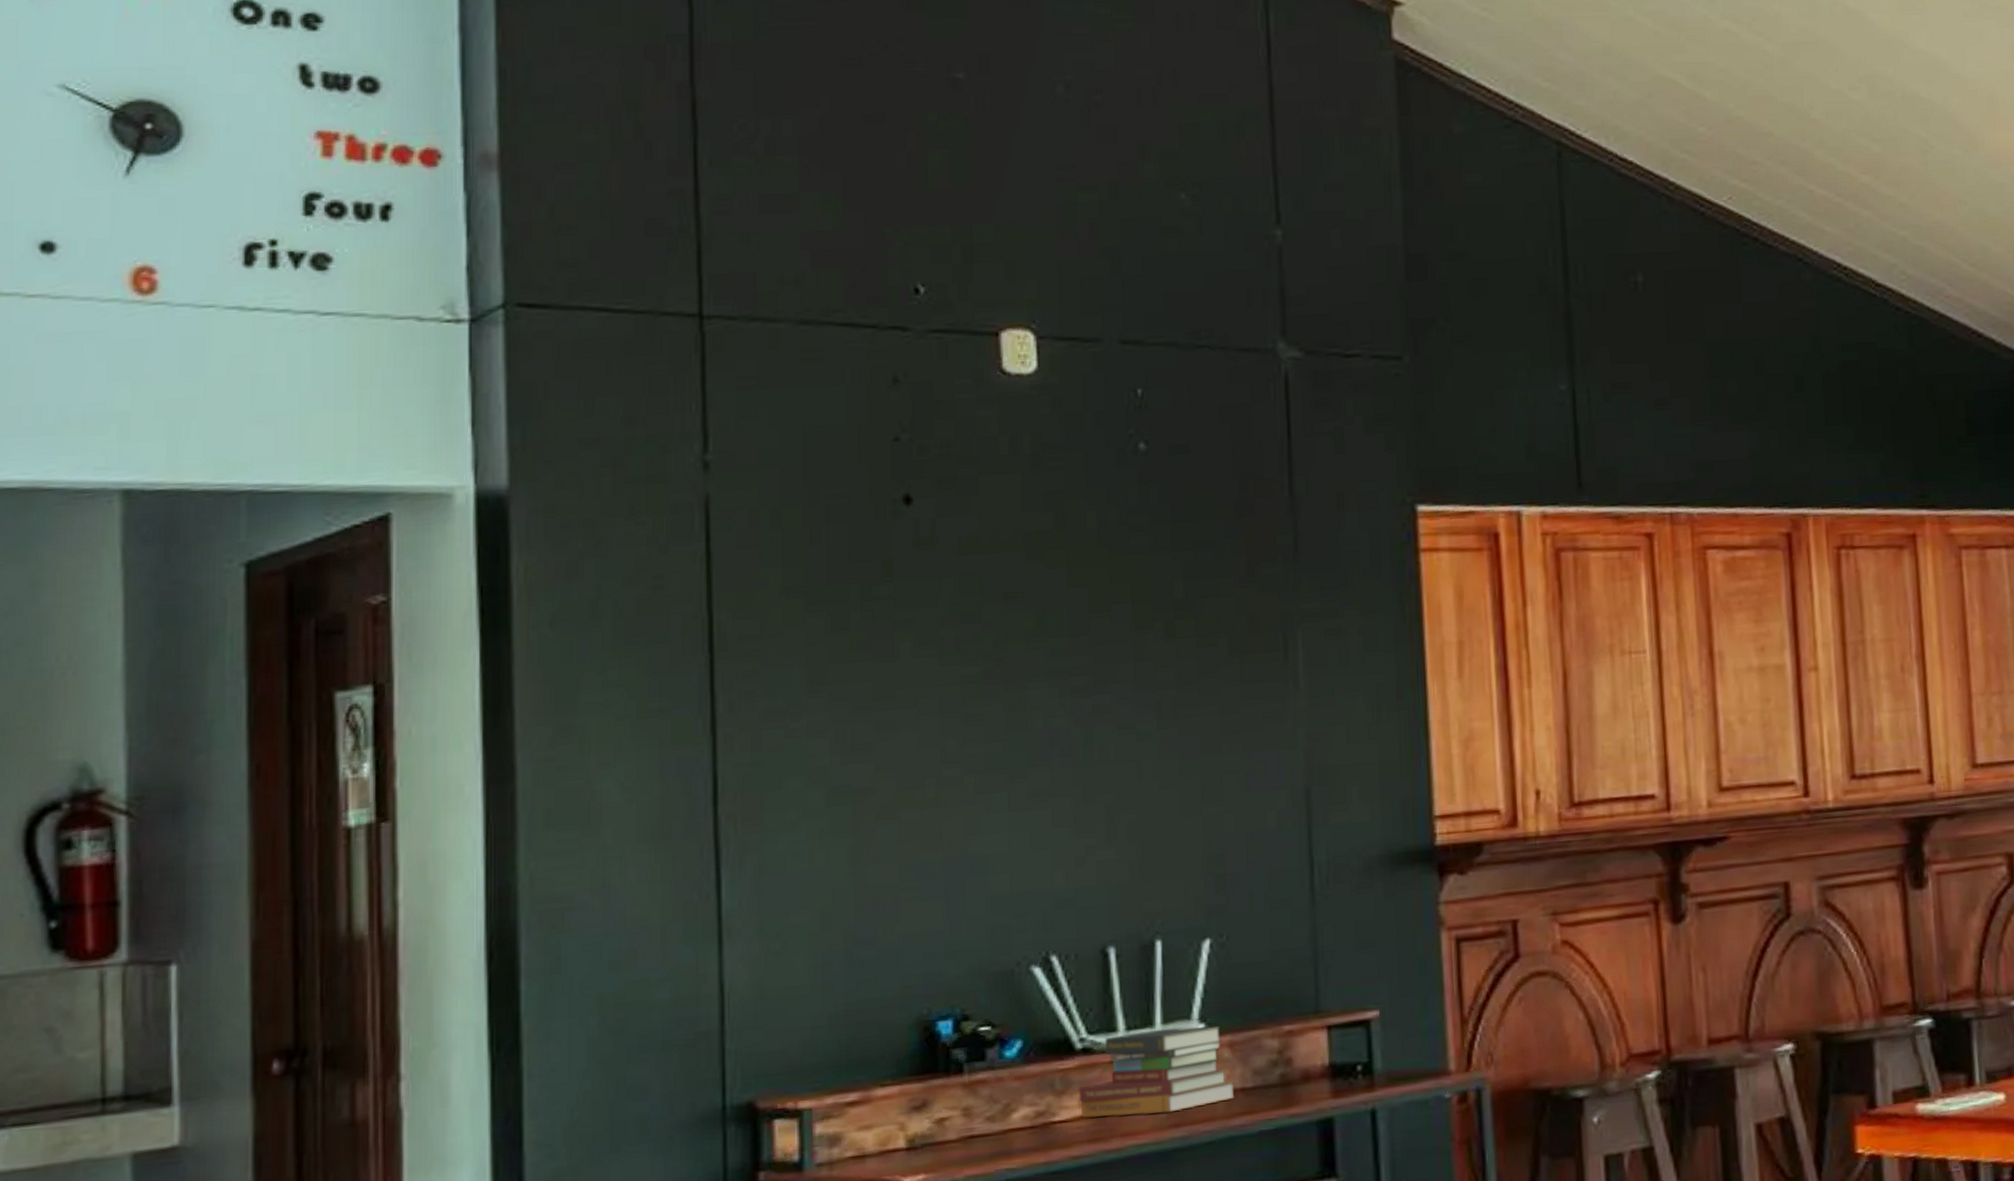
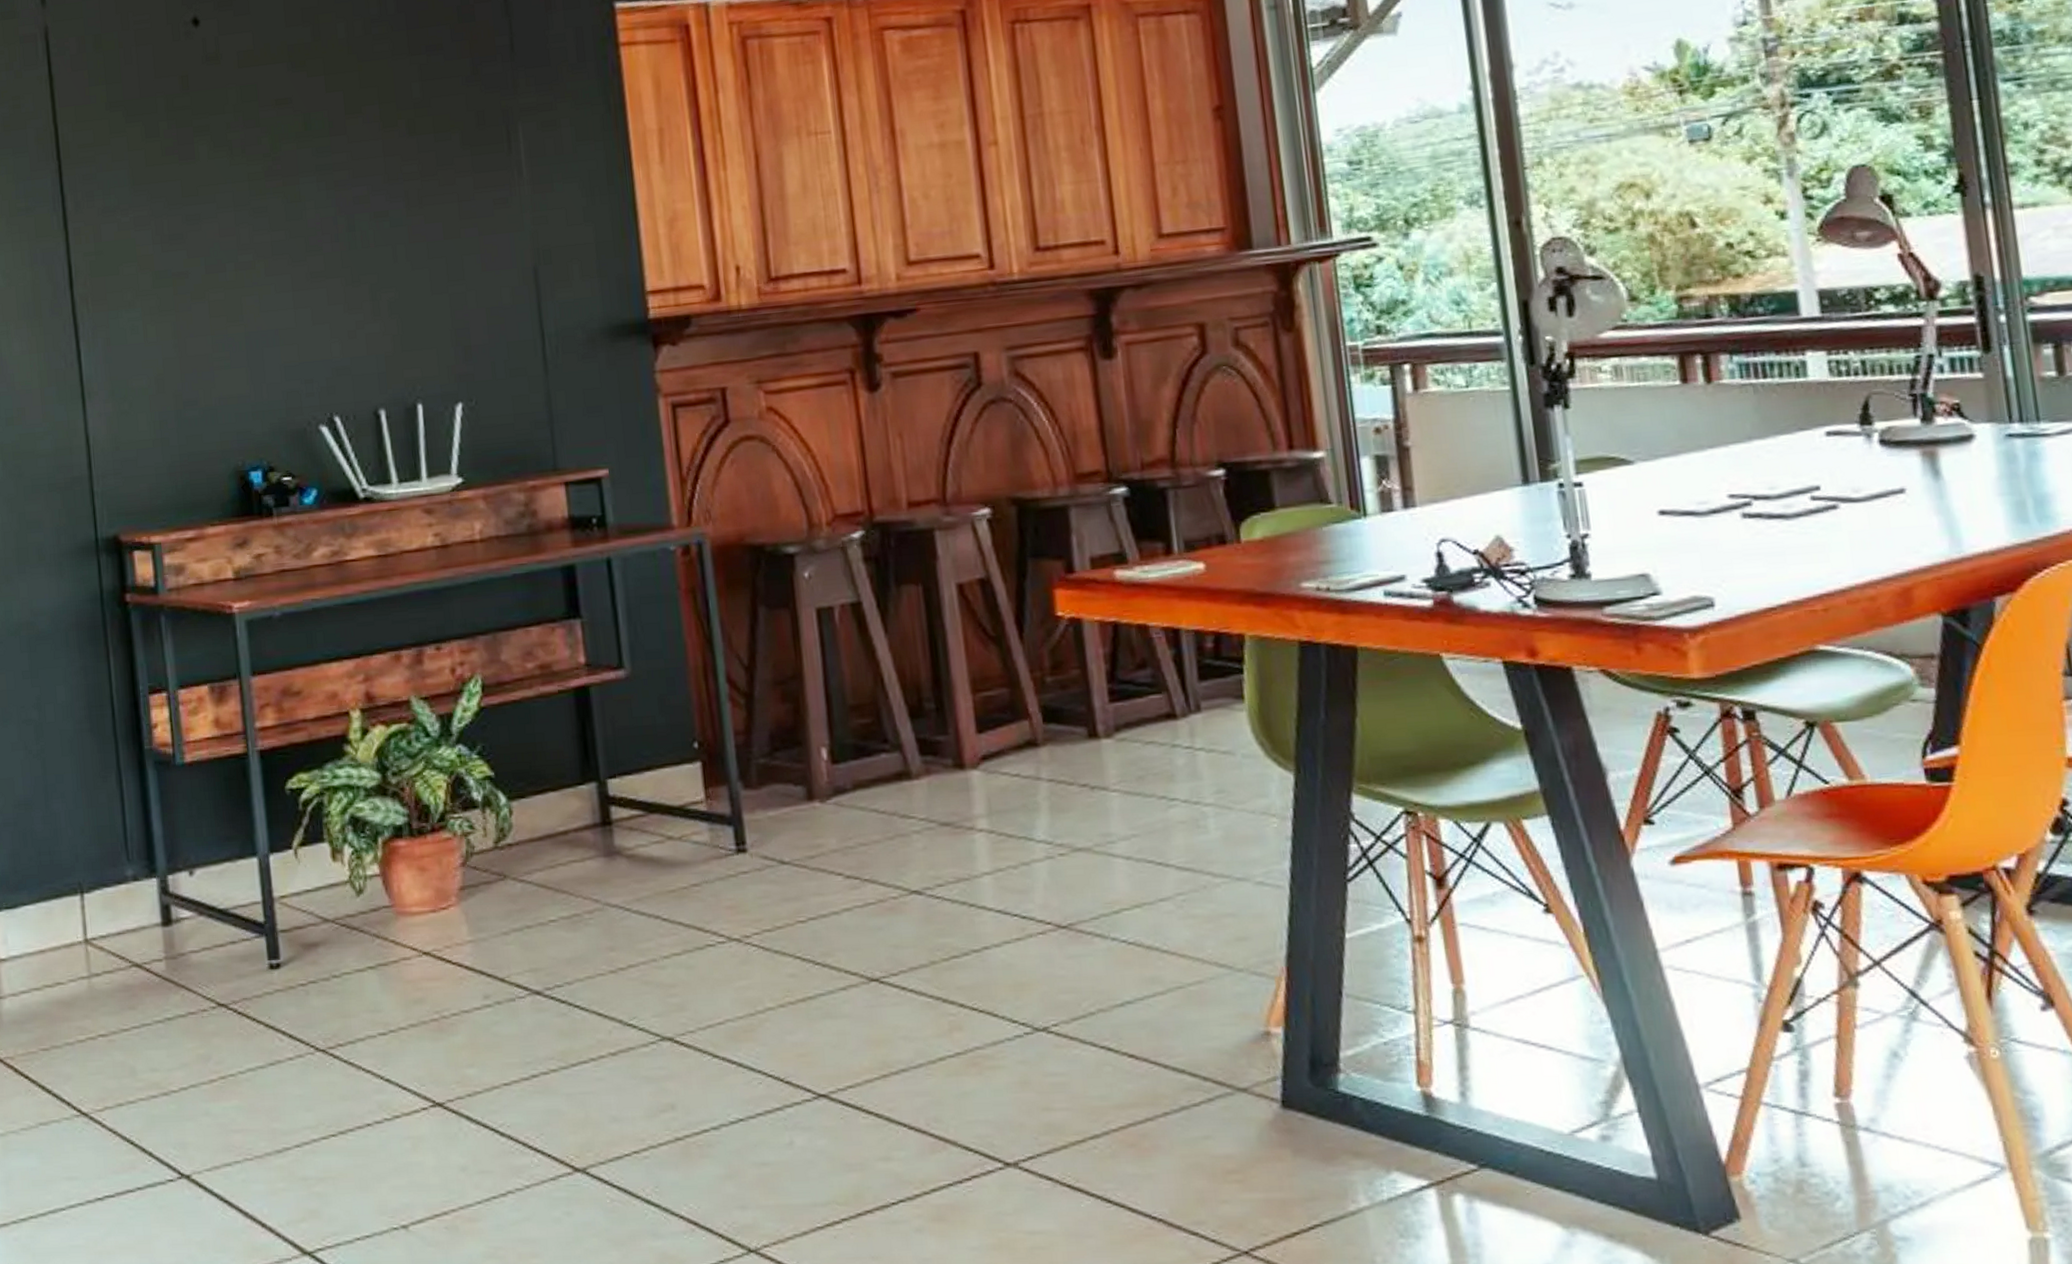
books: present [1078,1025,1235,1118] -> none [364,480,491,558]

